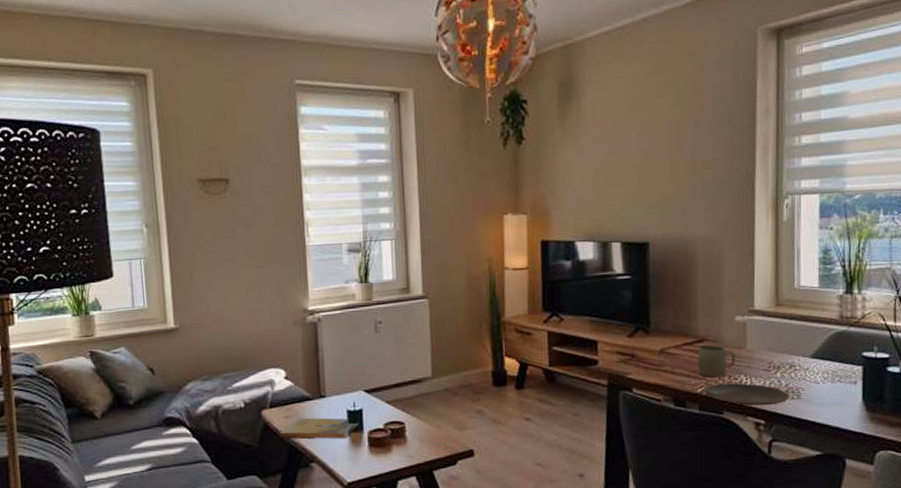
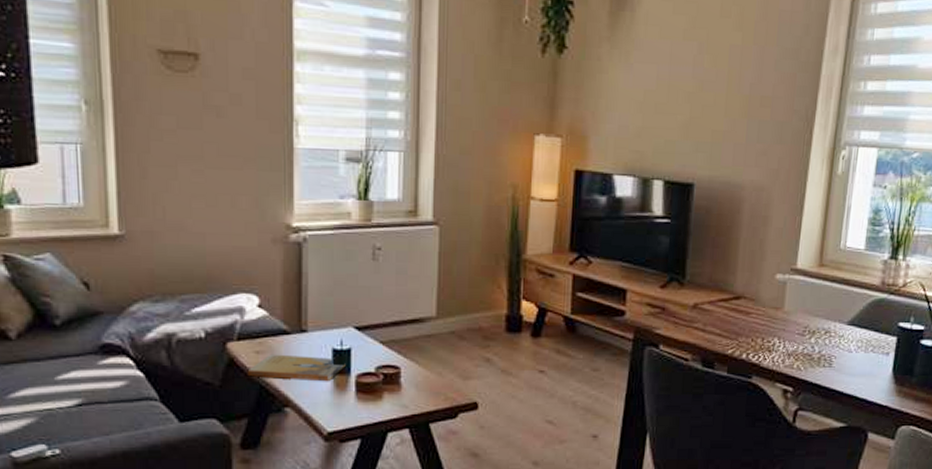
mug: present [697,344,736,378] -> none [731,302,771,339]
plate: present [703,383,789,406] -> none [734,346,821,371]

